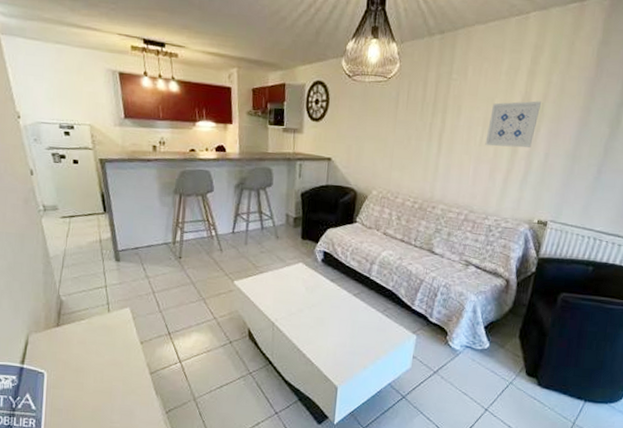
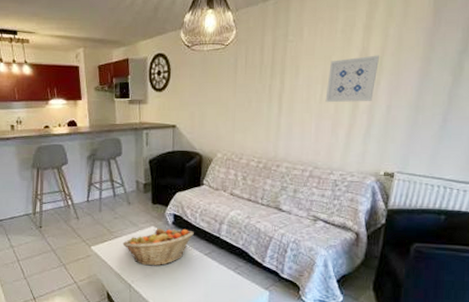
fruit basket: none [268,265,344,305] -> present [122,228,194,266]

